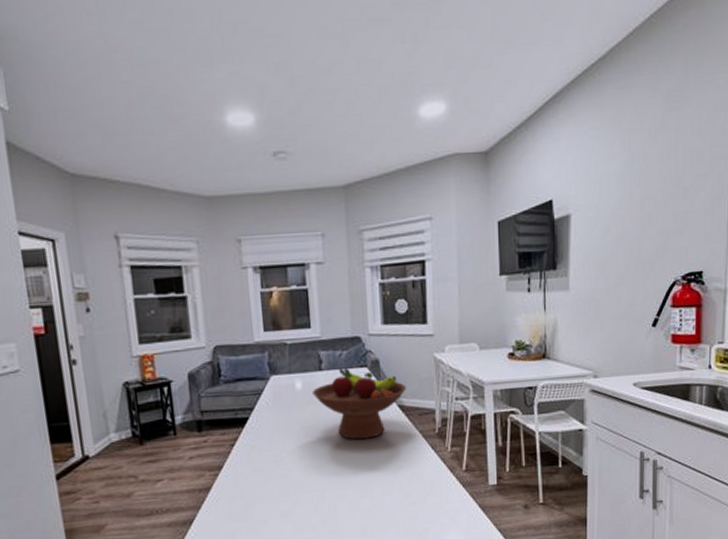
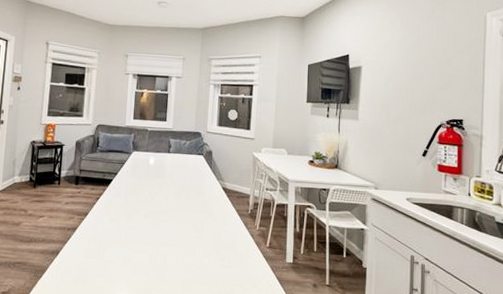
fruit bowl: present [312,367,406,440] -> none [161,153,230,210]

